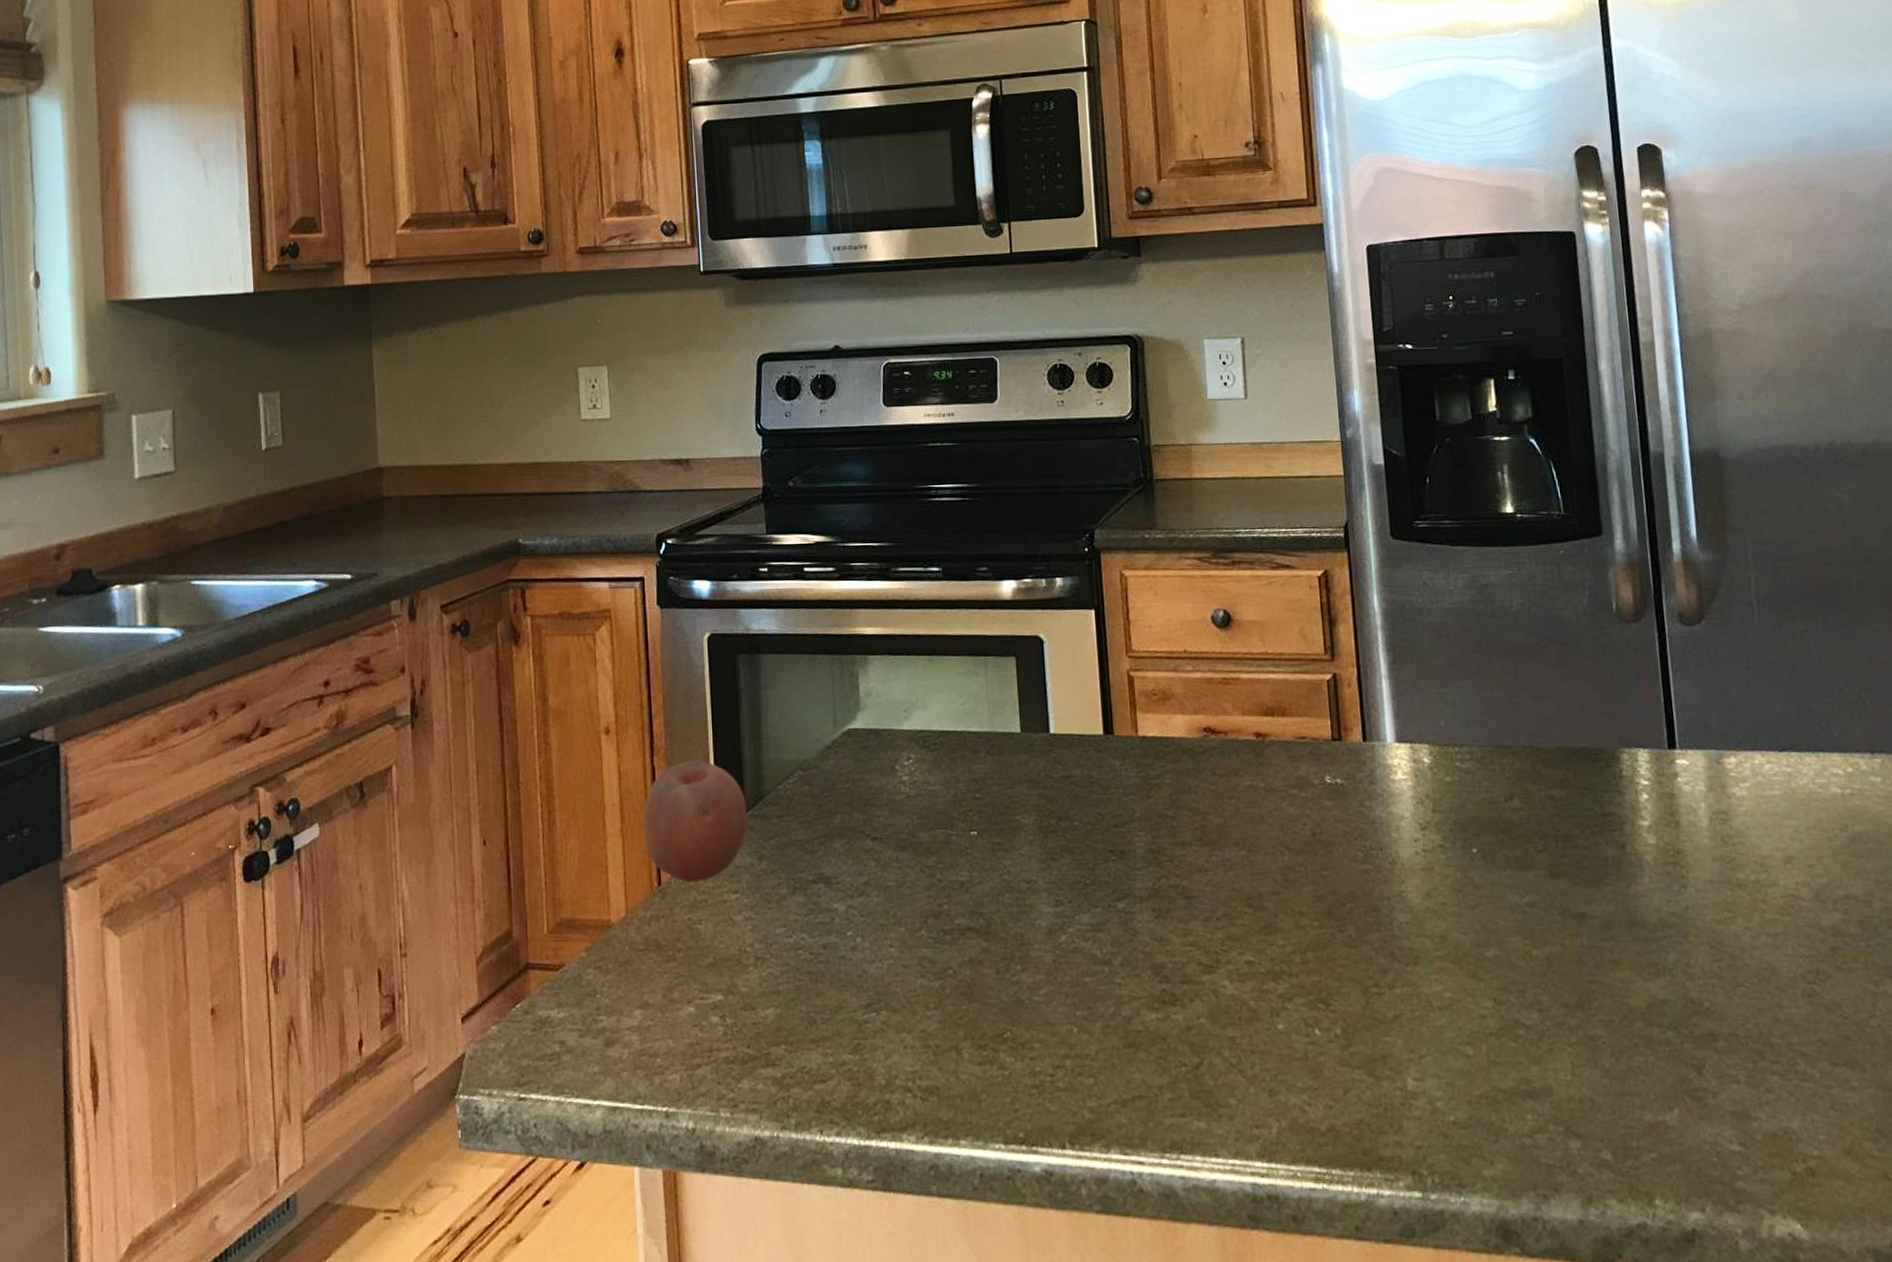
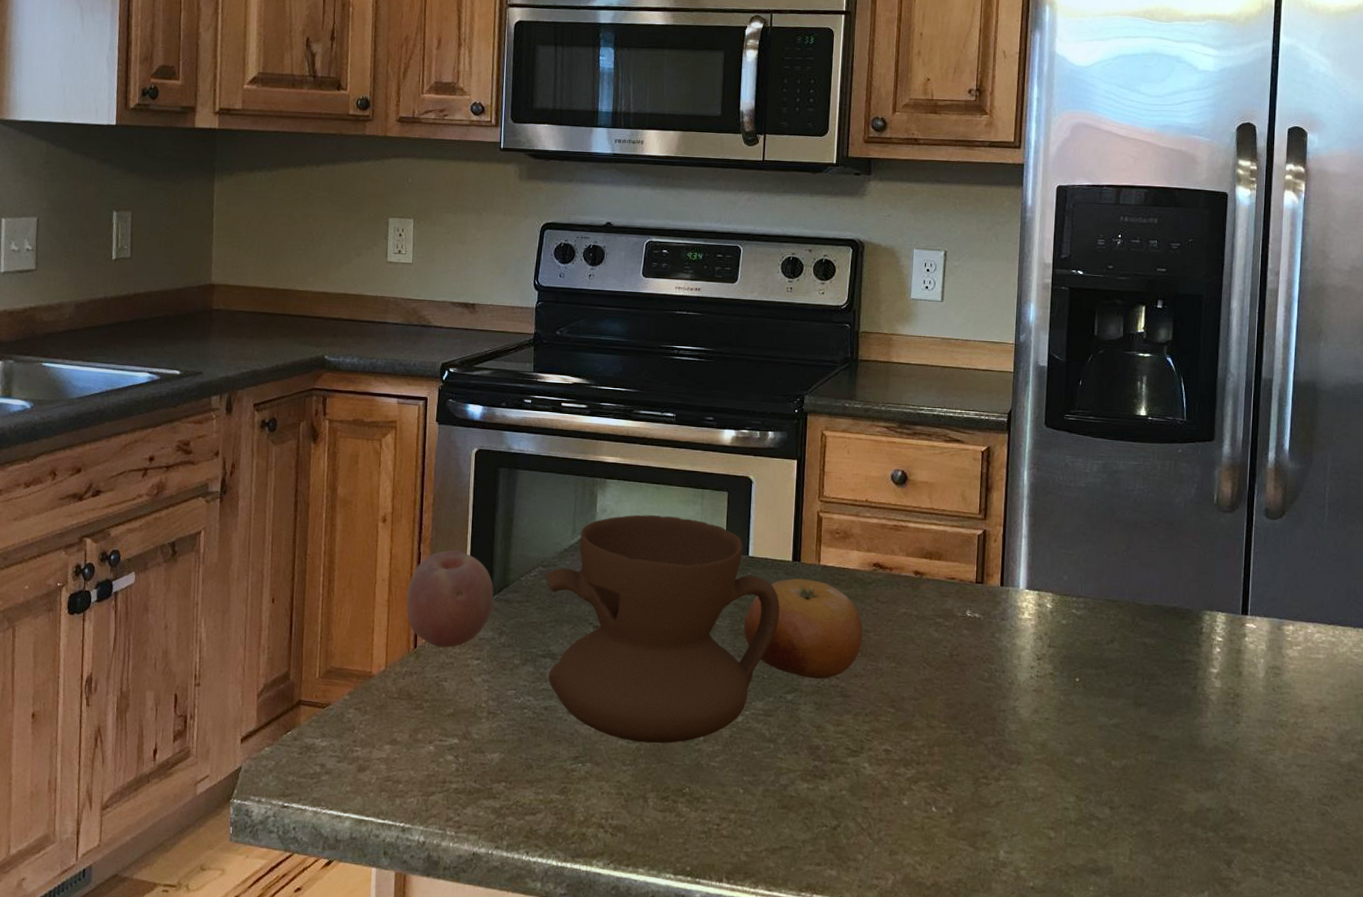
ceramic jug: none [807,693,1096,979] -> present [546,514,780,744]
fruit: none [1053,755,1202,880] -> present [743,578,863,679]

